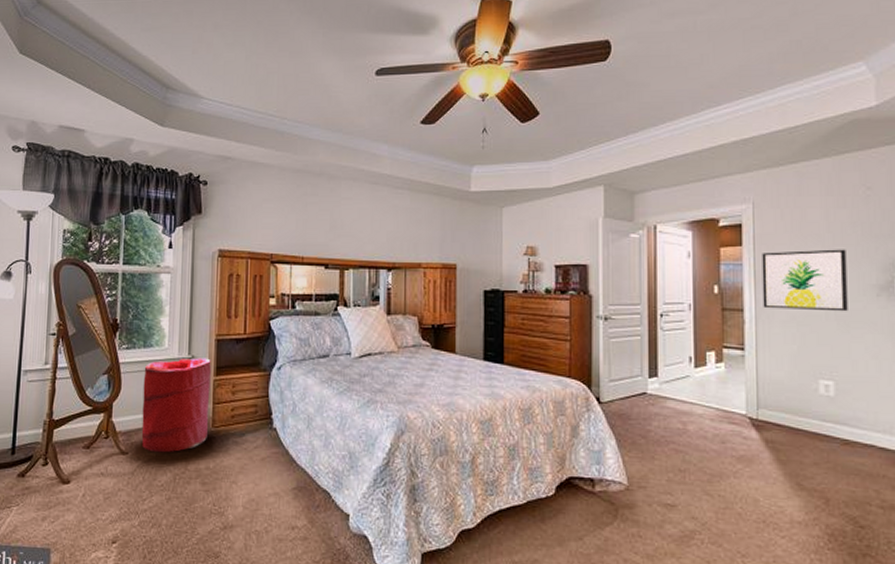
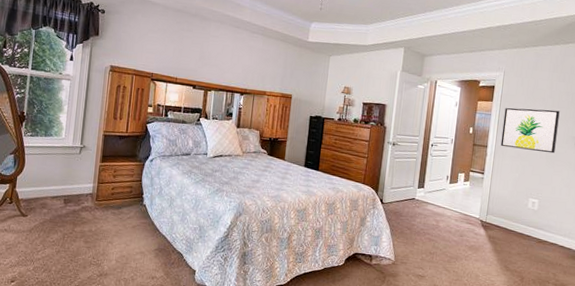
laundry hamper: present [141,358,211,453] -> none [39,147,99,218]

